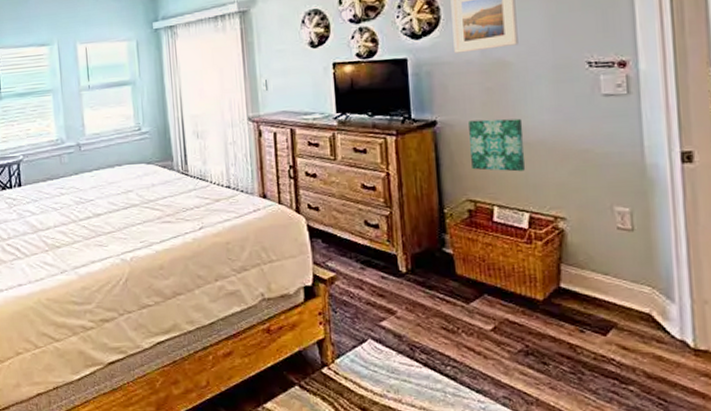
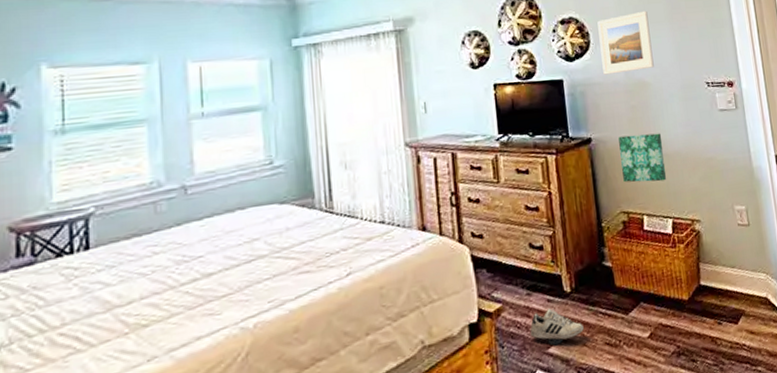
shoe: none [362,285,419,320] -> present [530,308,584,346]

